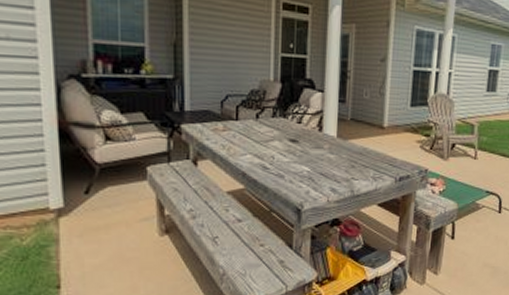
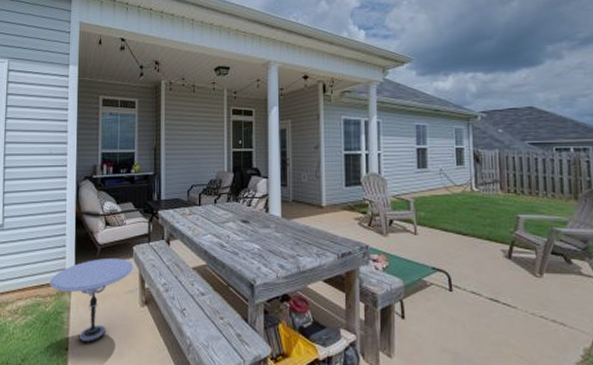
side table: none [25,180,147,279] -> present [50,258,133,343]

